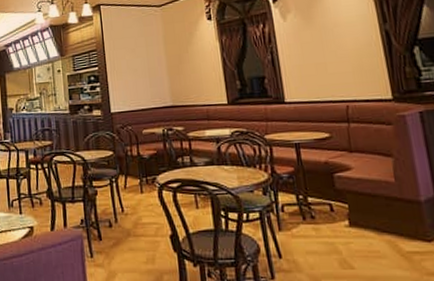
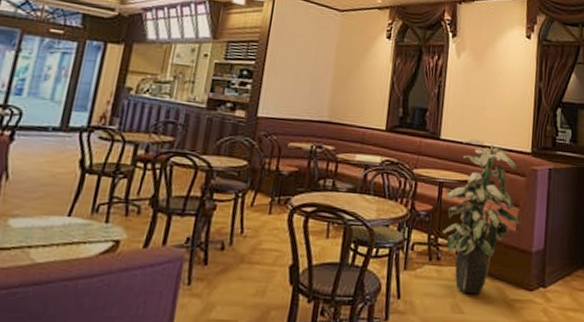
indoor plant: none [303,95,399,250] -> present [442,138,520,295]

